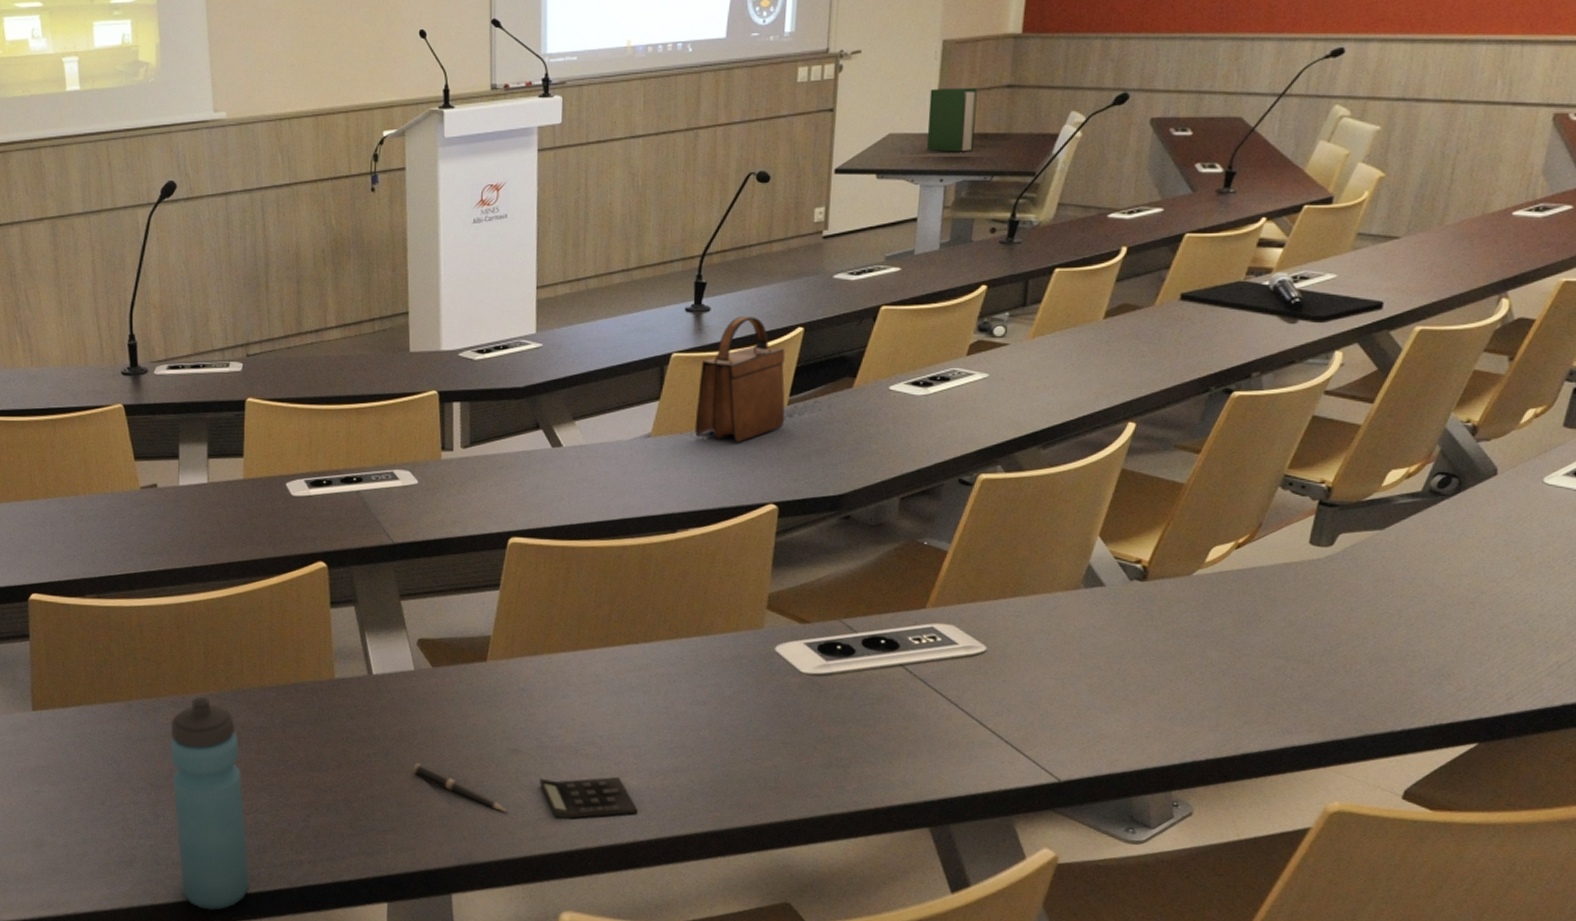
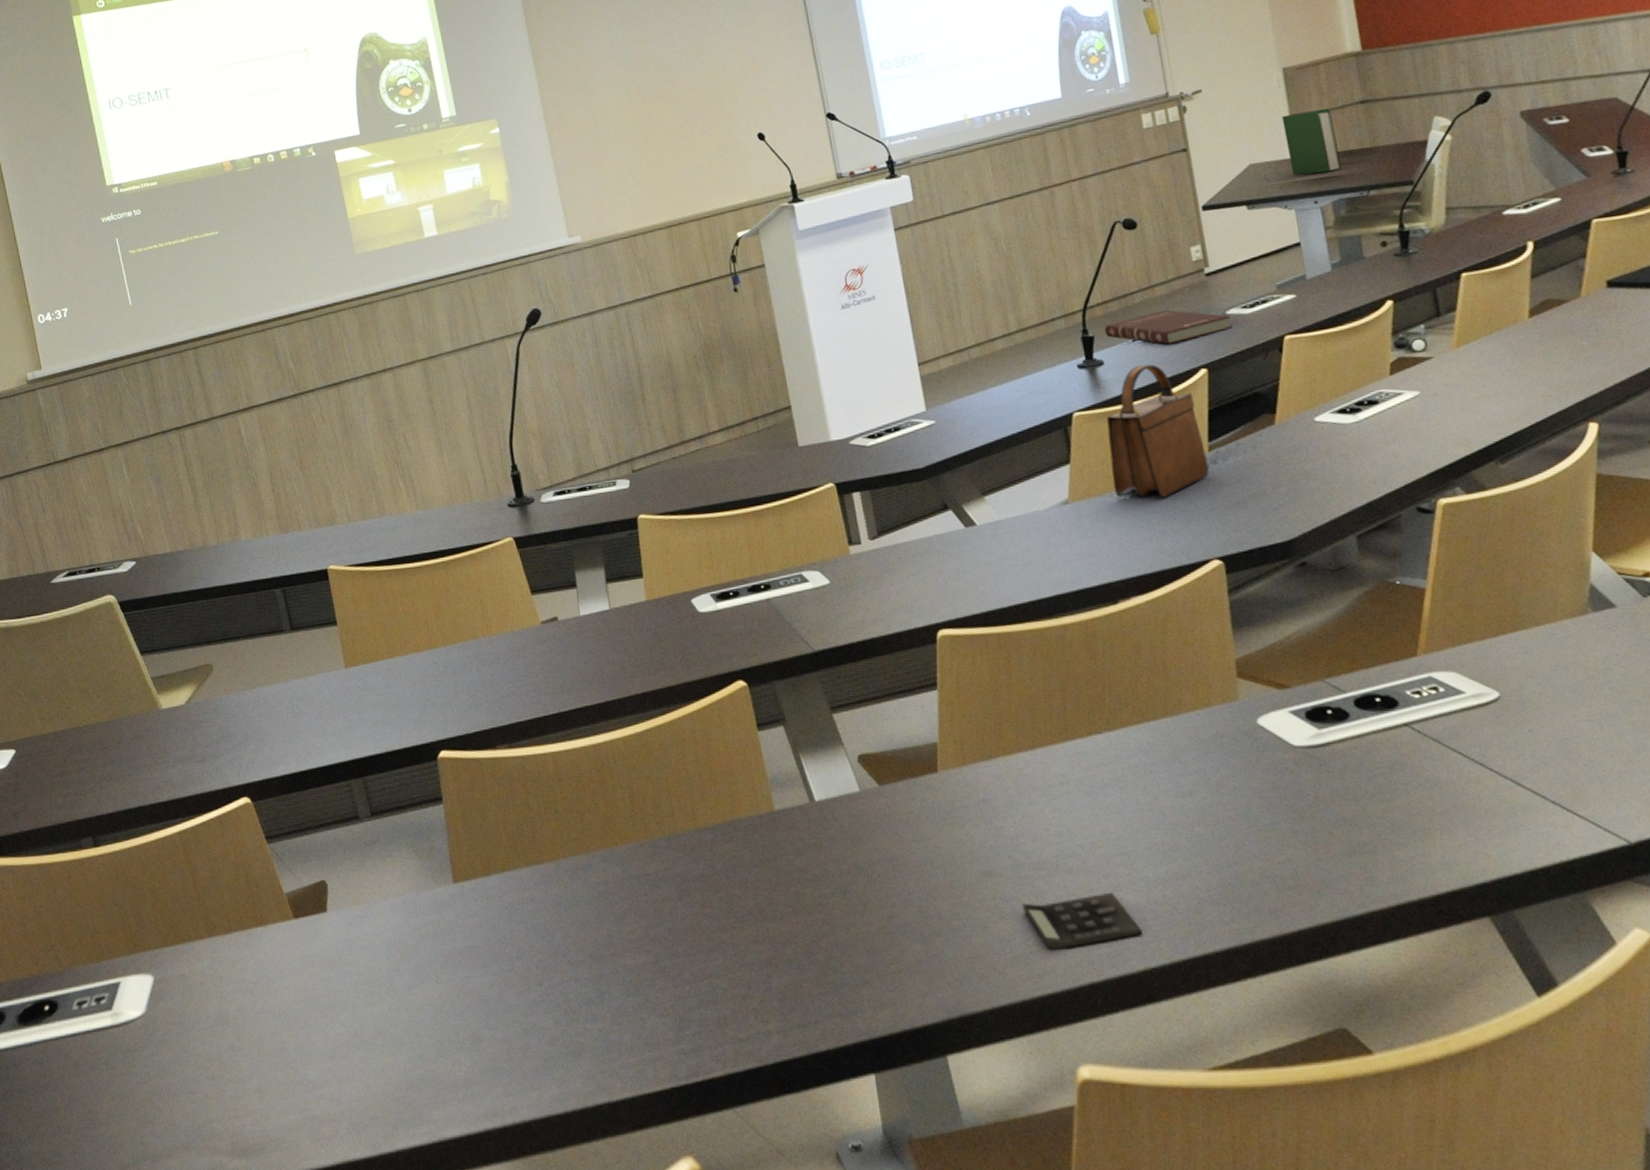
water bottle: present [170,697,250,911] -> none [603,848,716,1104]
pen: present [413,763,509,813] -> none [877,900,995,949]
book: none [717,266,837,300] -> present [1104,309,1233,345]

